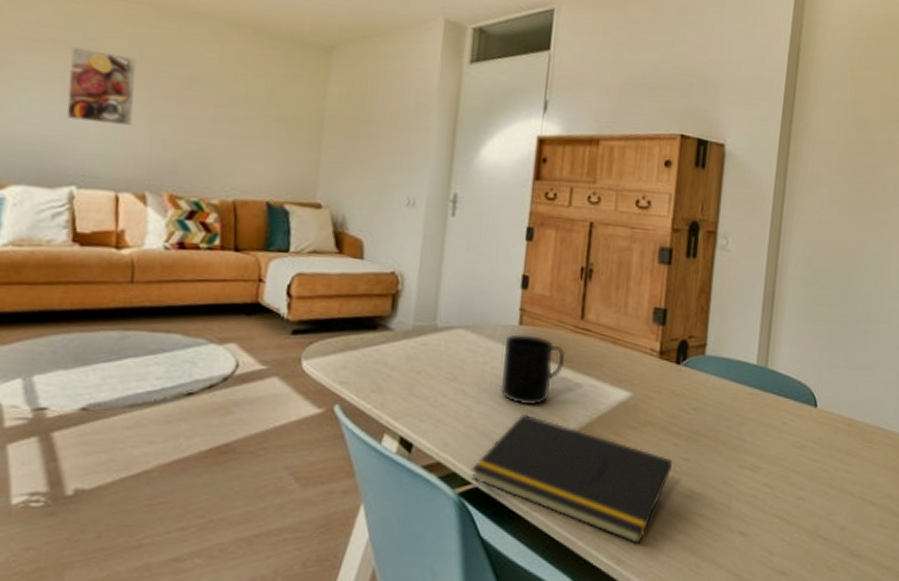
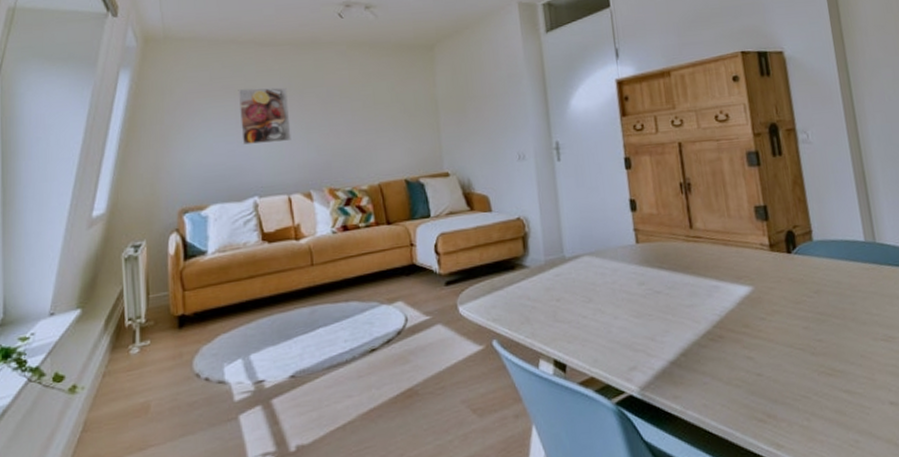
notepad: present [471,413,672,544] -> none [622,321,808,427]
mug: present [500,334,566,406] -> none [627,250,685,315]

